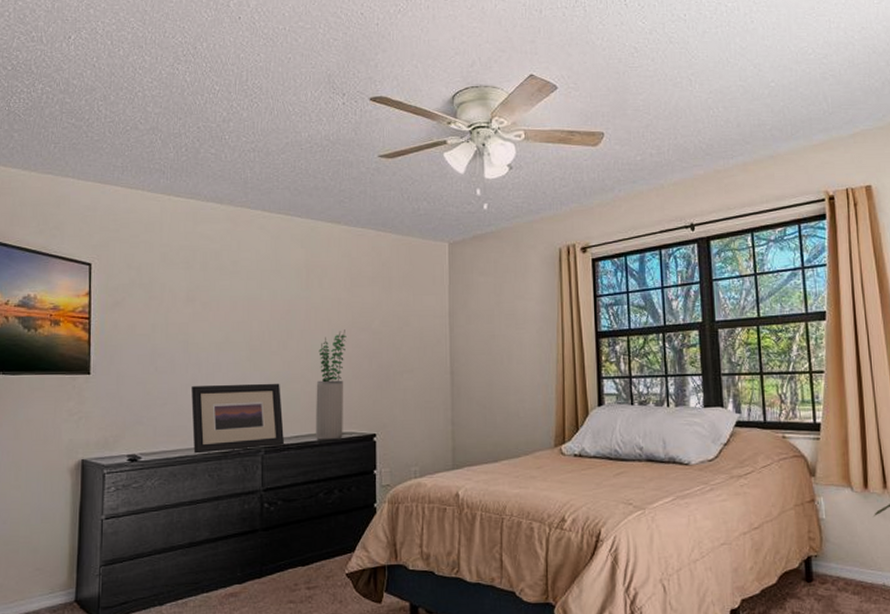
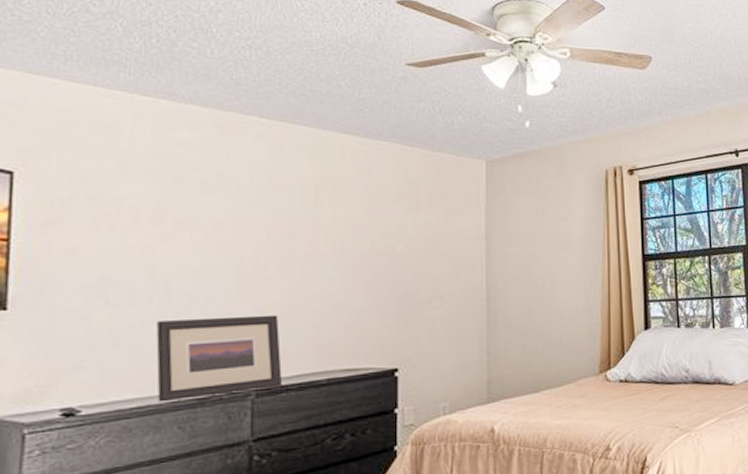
vase: present [315,330,347,441] -> none [322,253,364,380]

